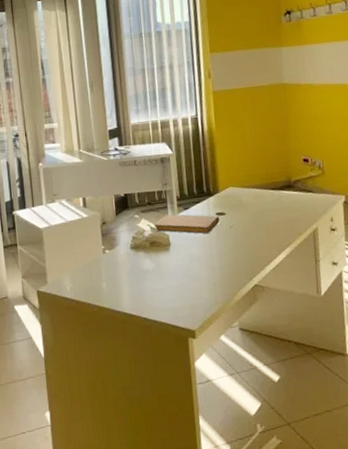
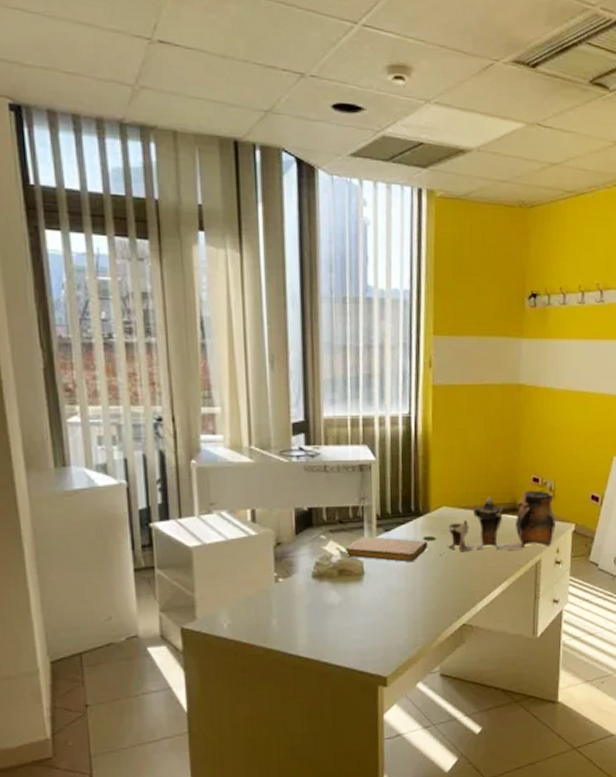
pottery set: none [235,168,328,223] -> present [447,490,556,551]

